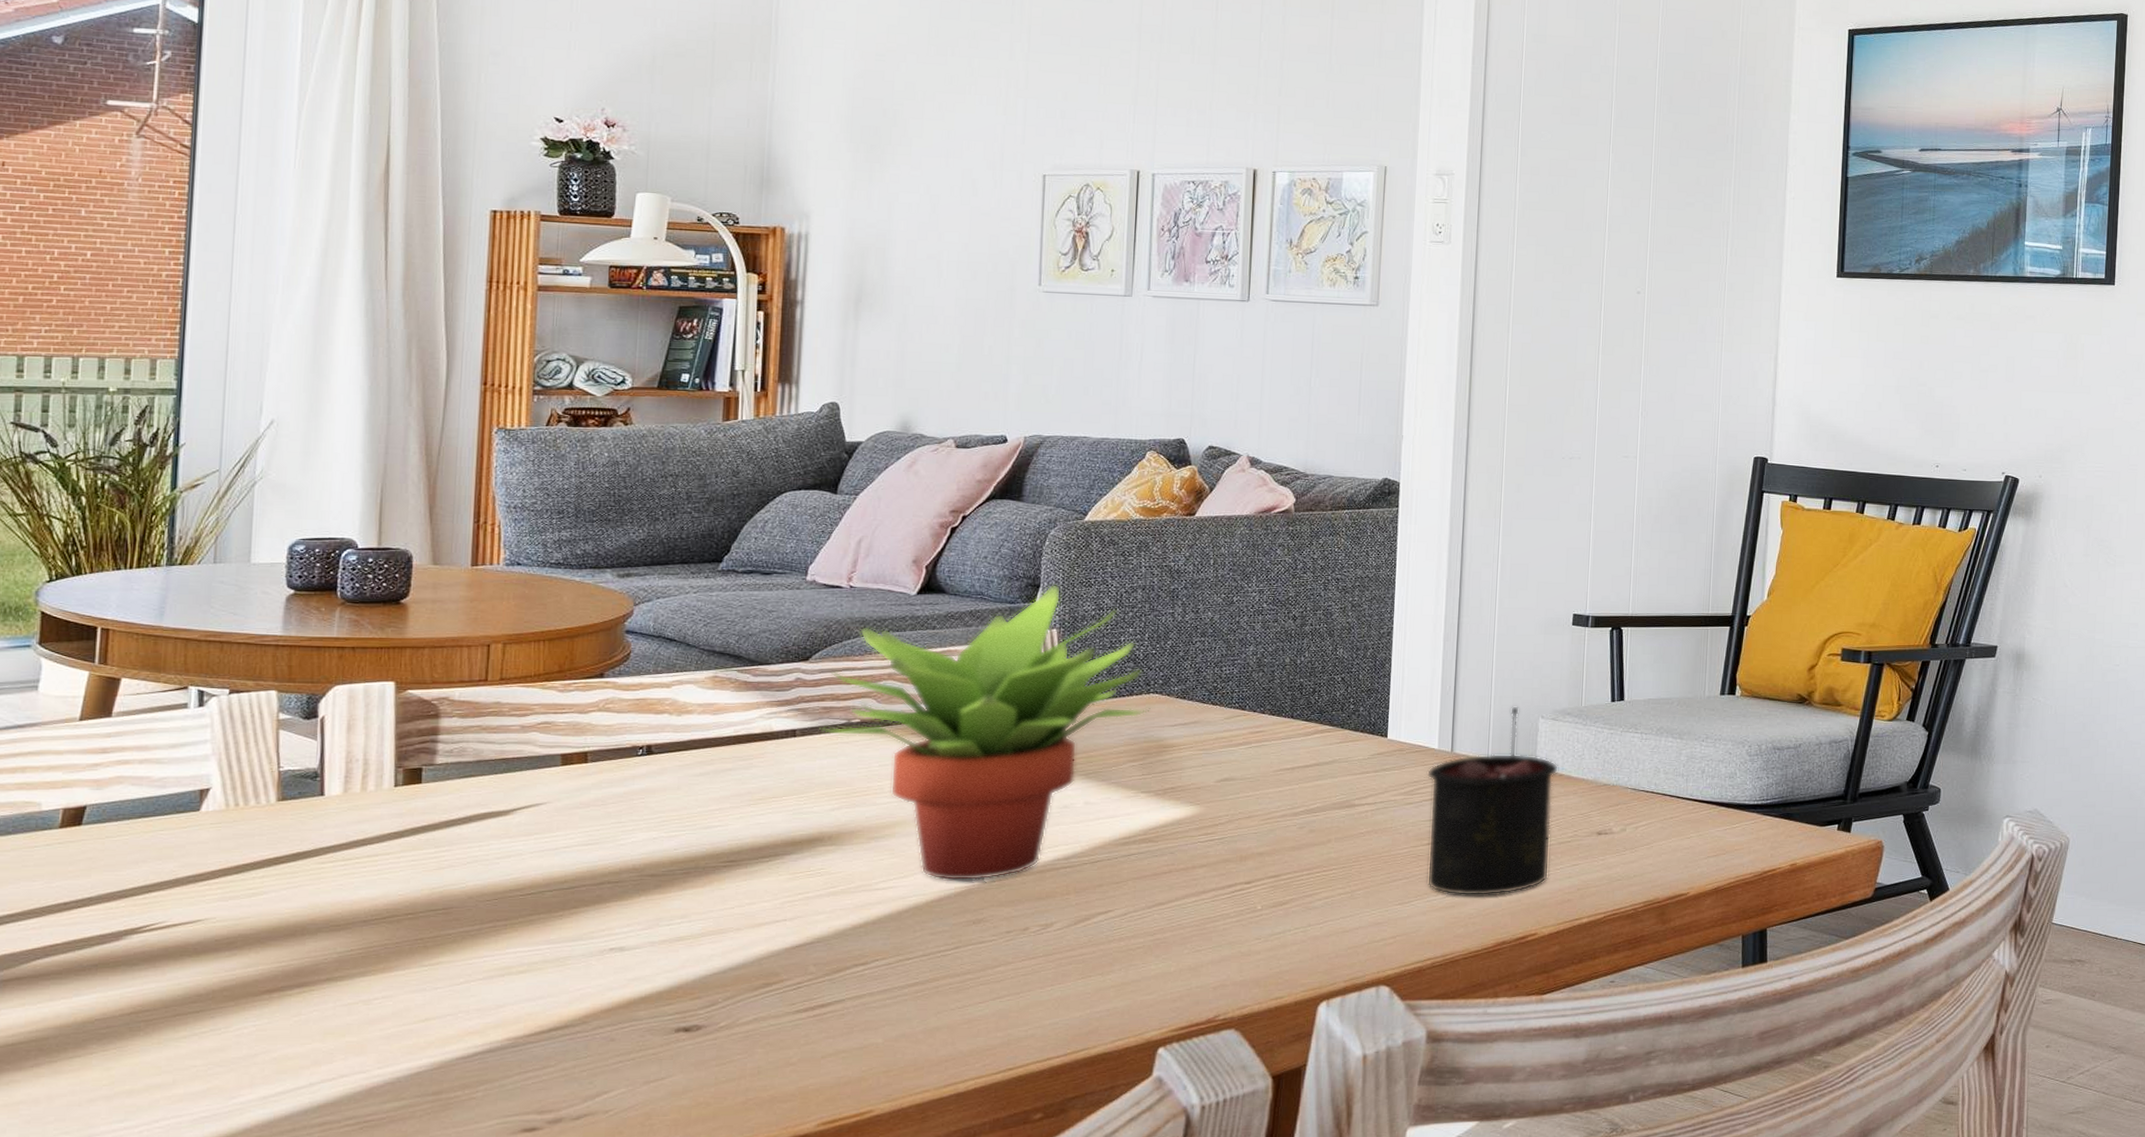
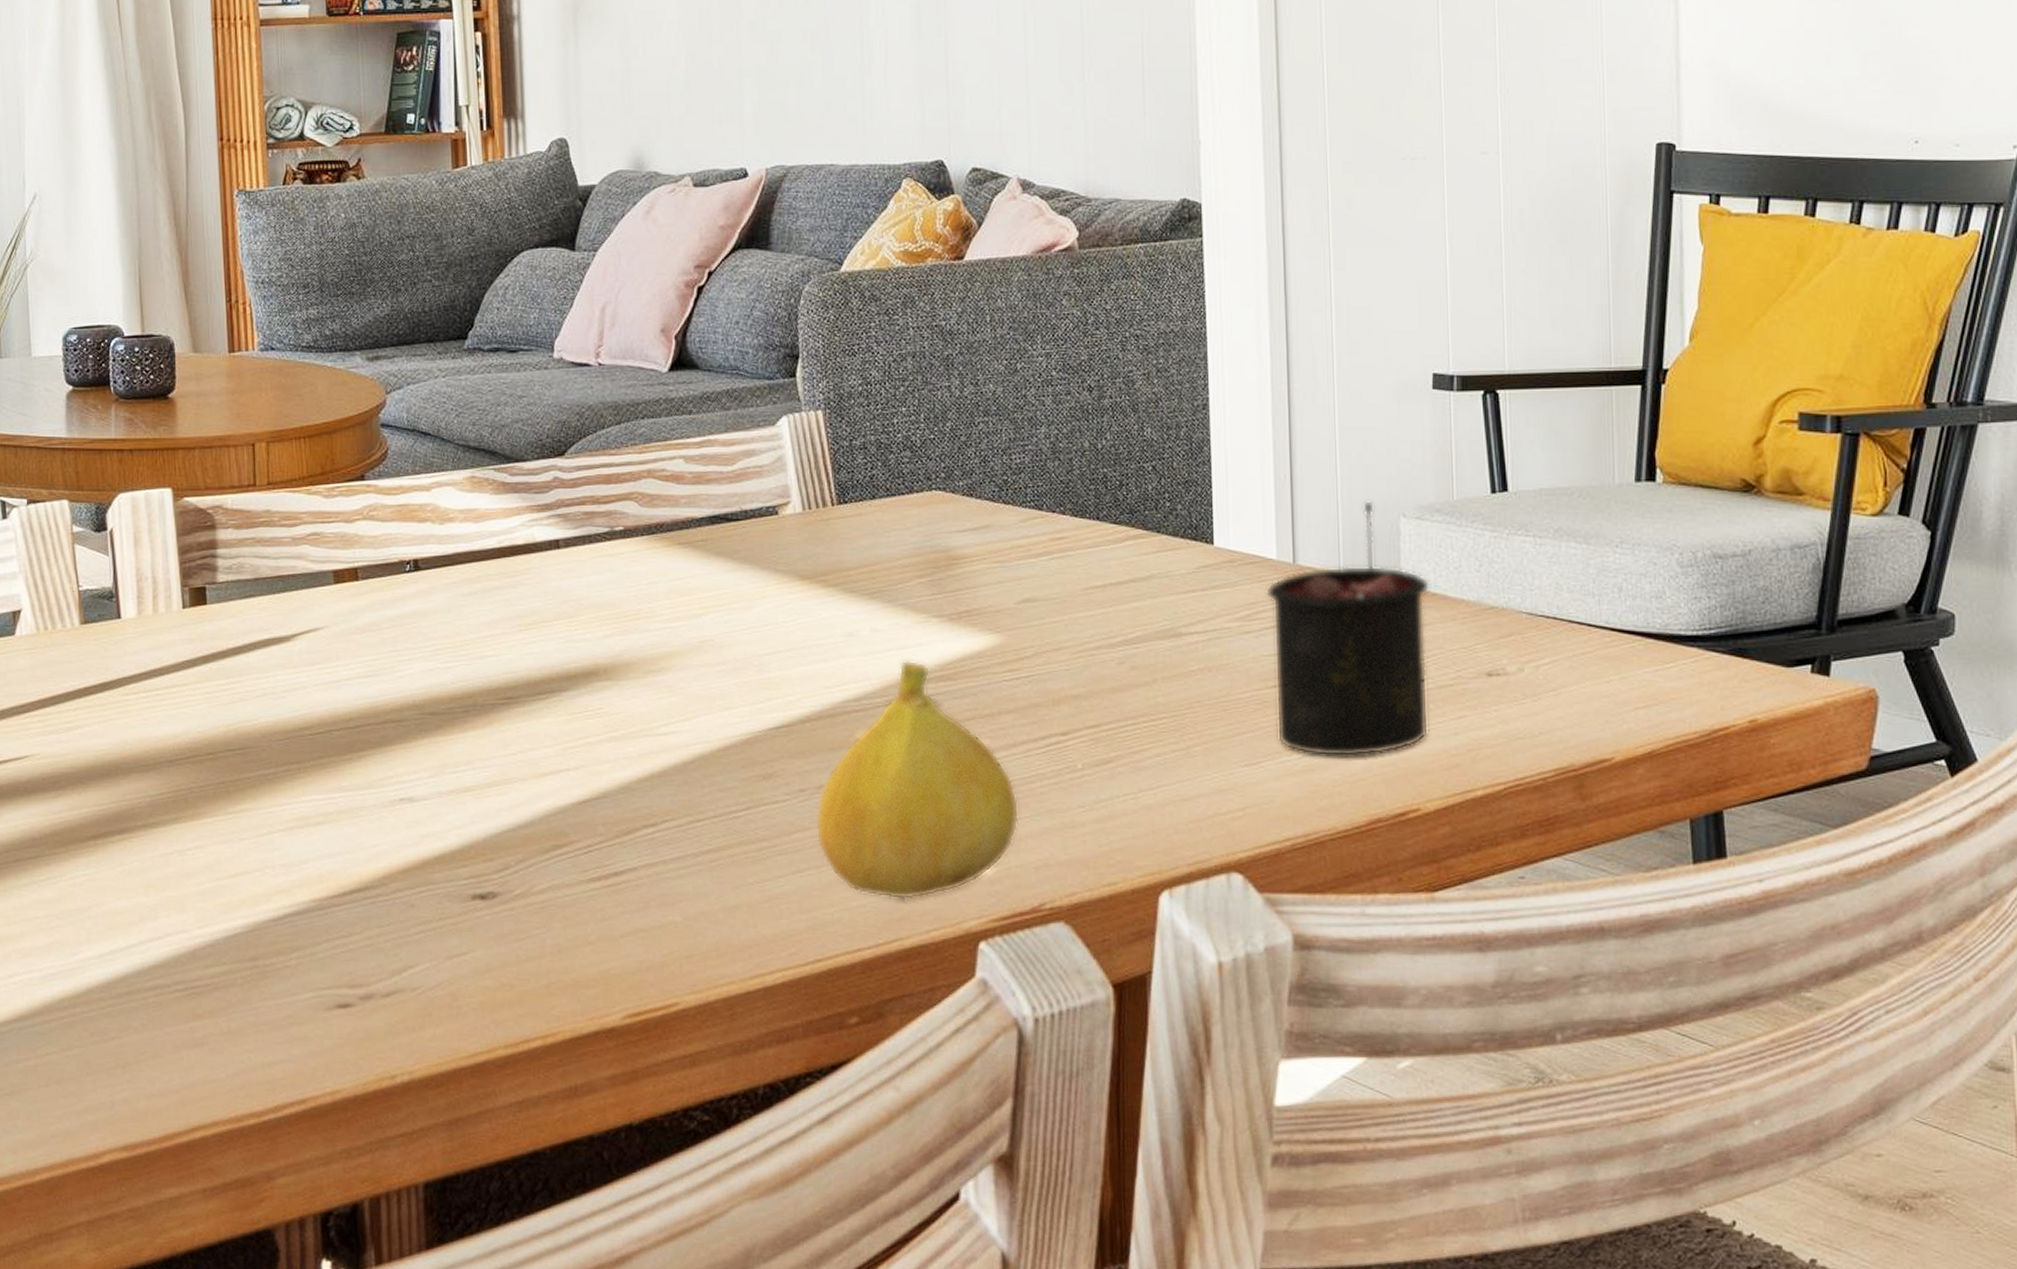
succulent plant: present [819,584,1150,881] -> none [582,353,934,726]
fruit: none [1017,826,1204,1017] -> present [815,660,1020,900]

